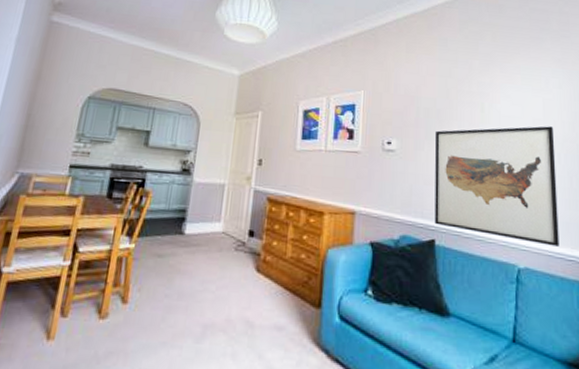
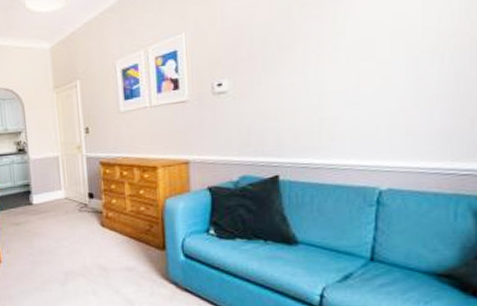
wall art: present [434,126,560,247] -> none [273,21,437,163]

